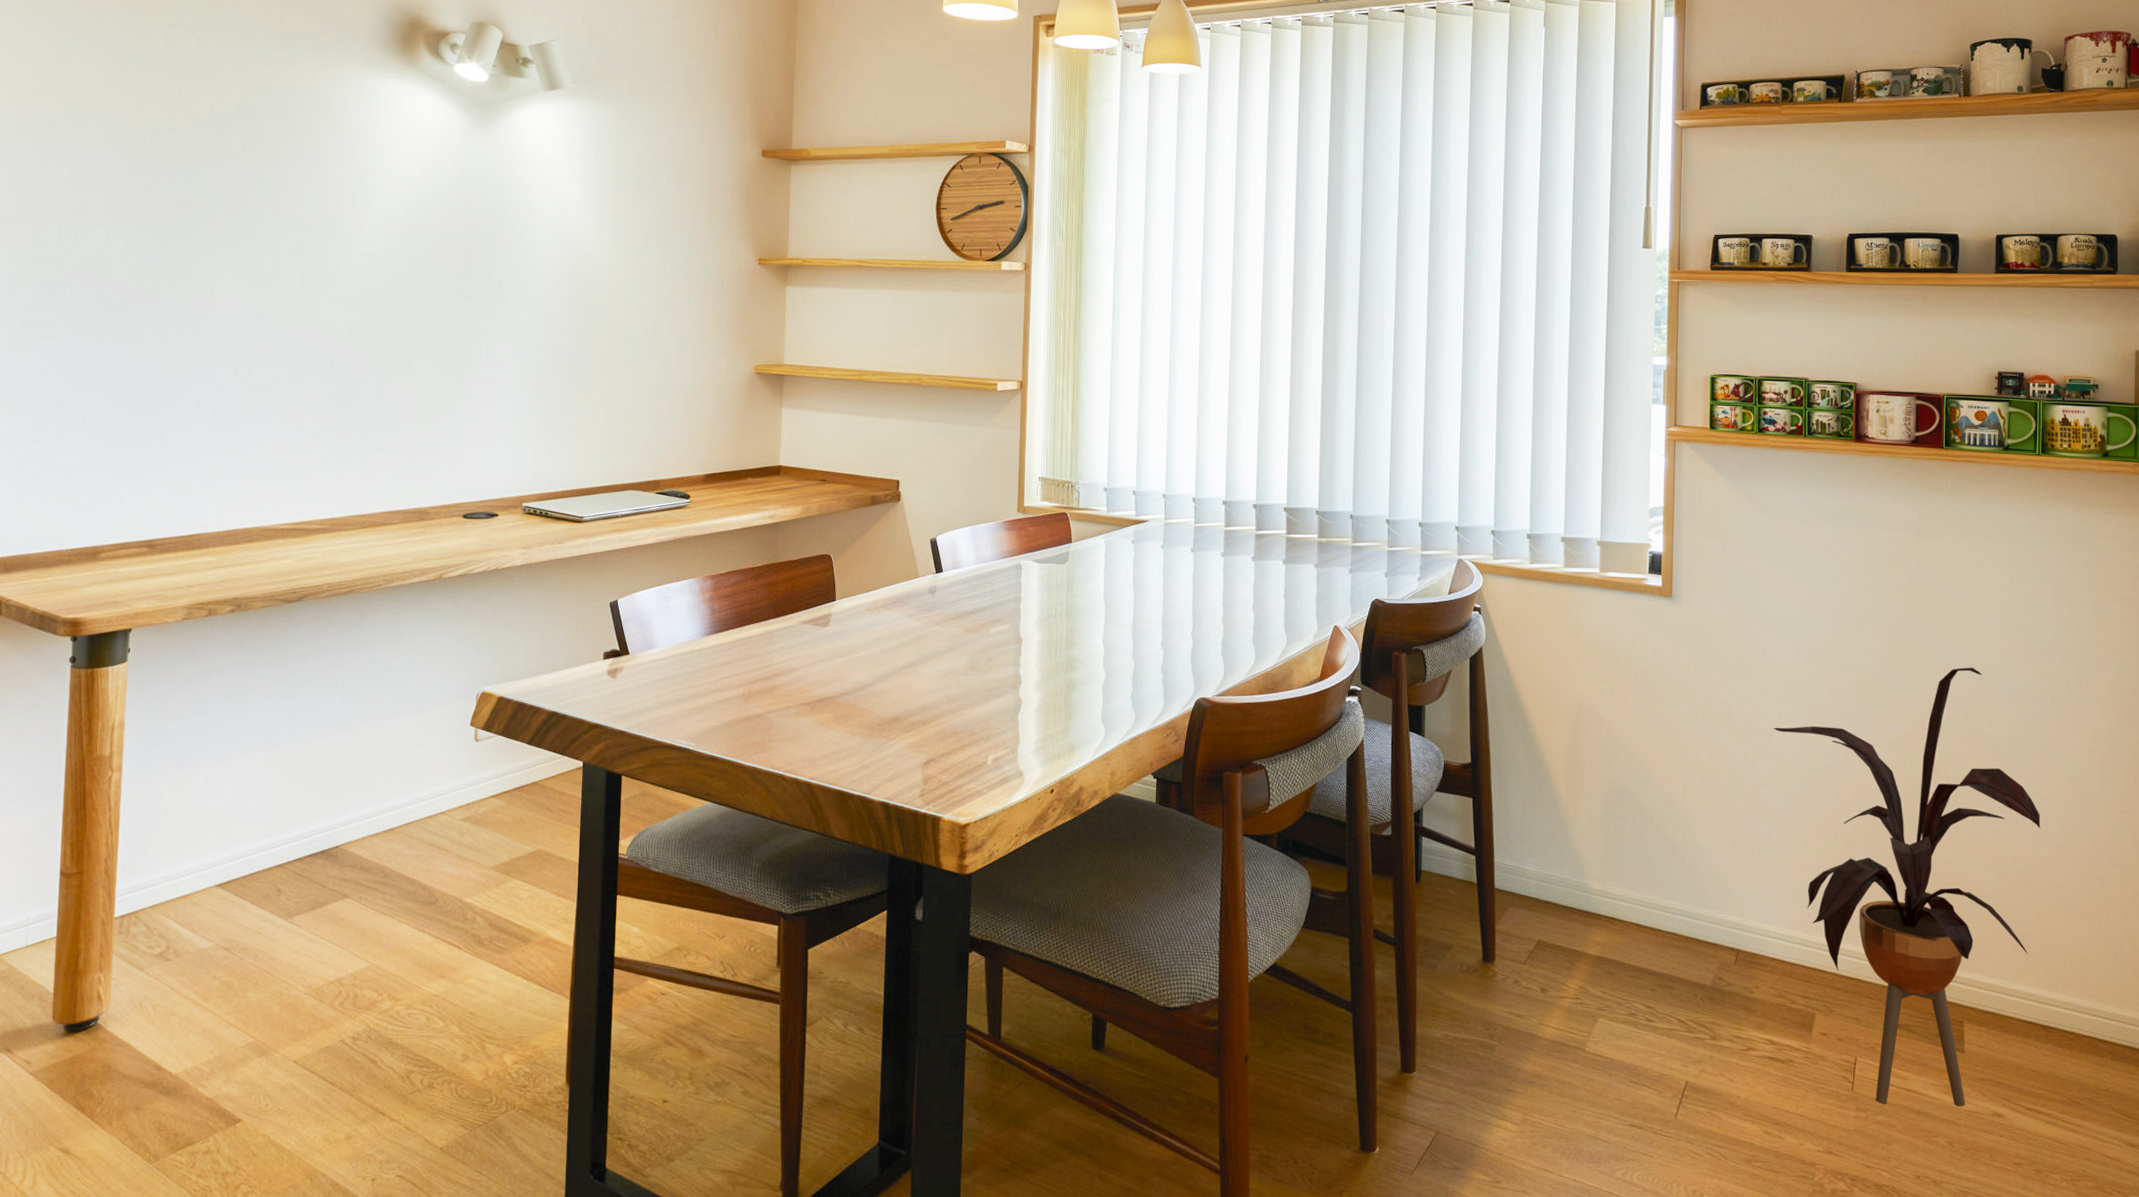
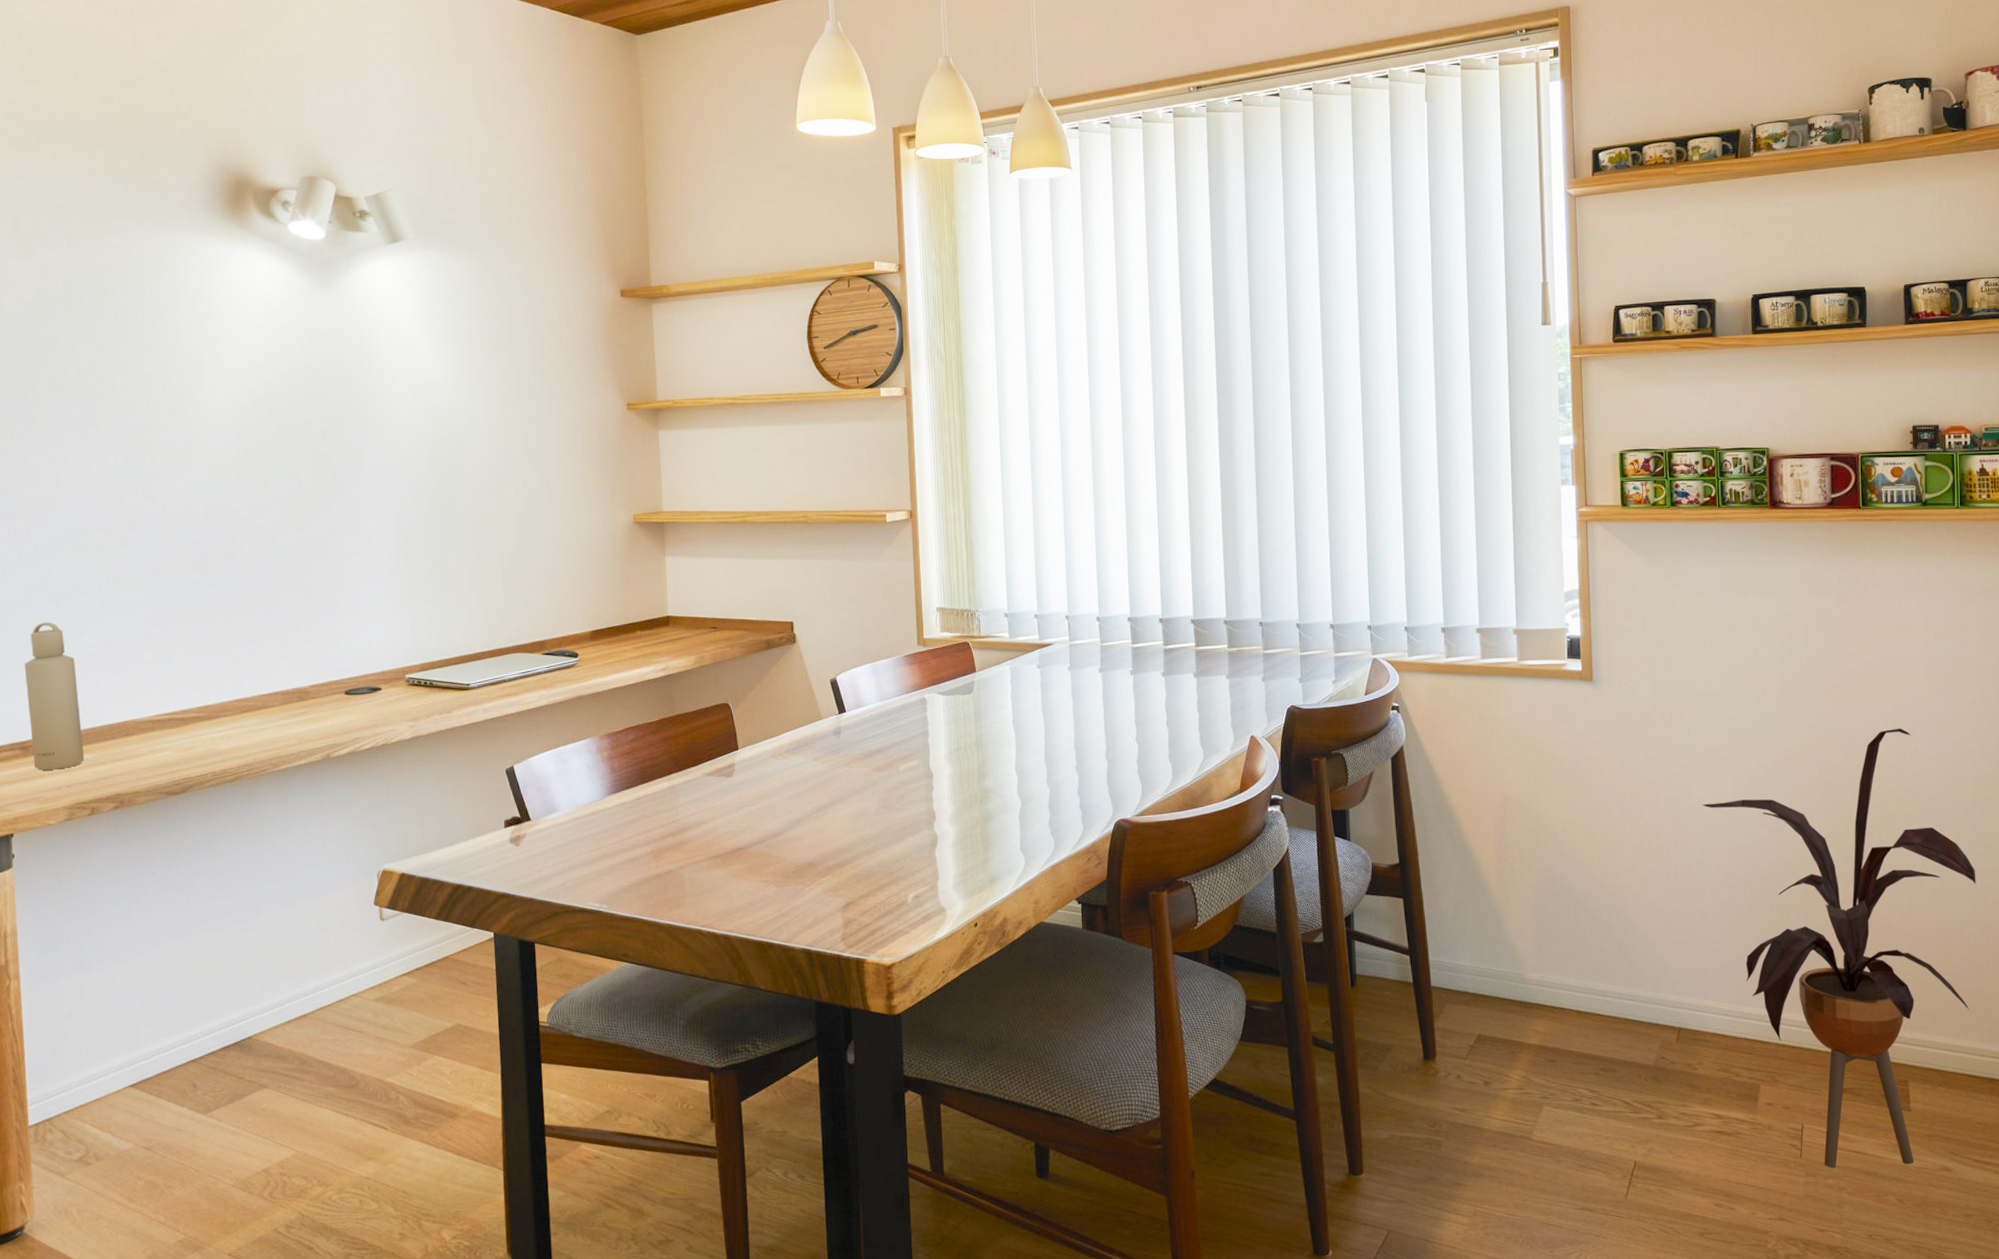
bottle: none [158,426,209,570] -> present [24,622,85,770]

